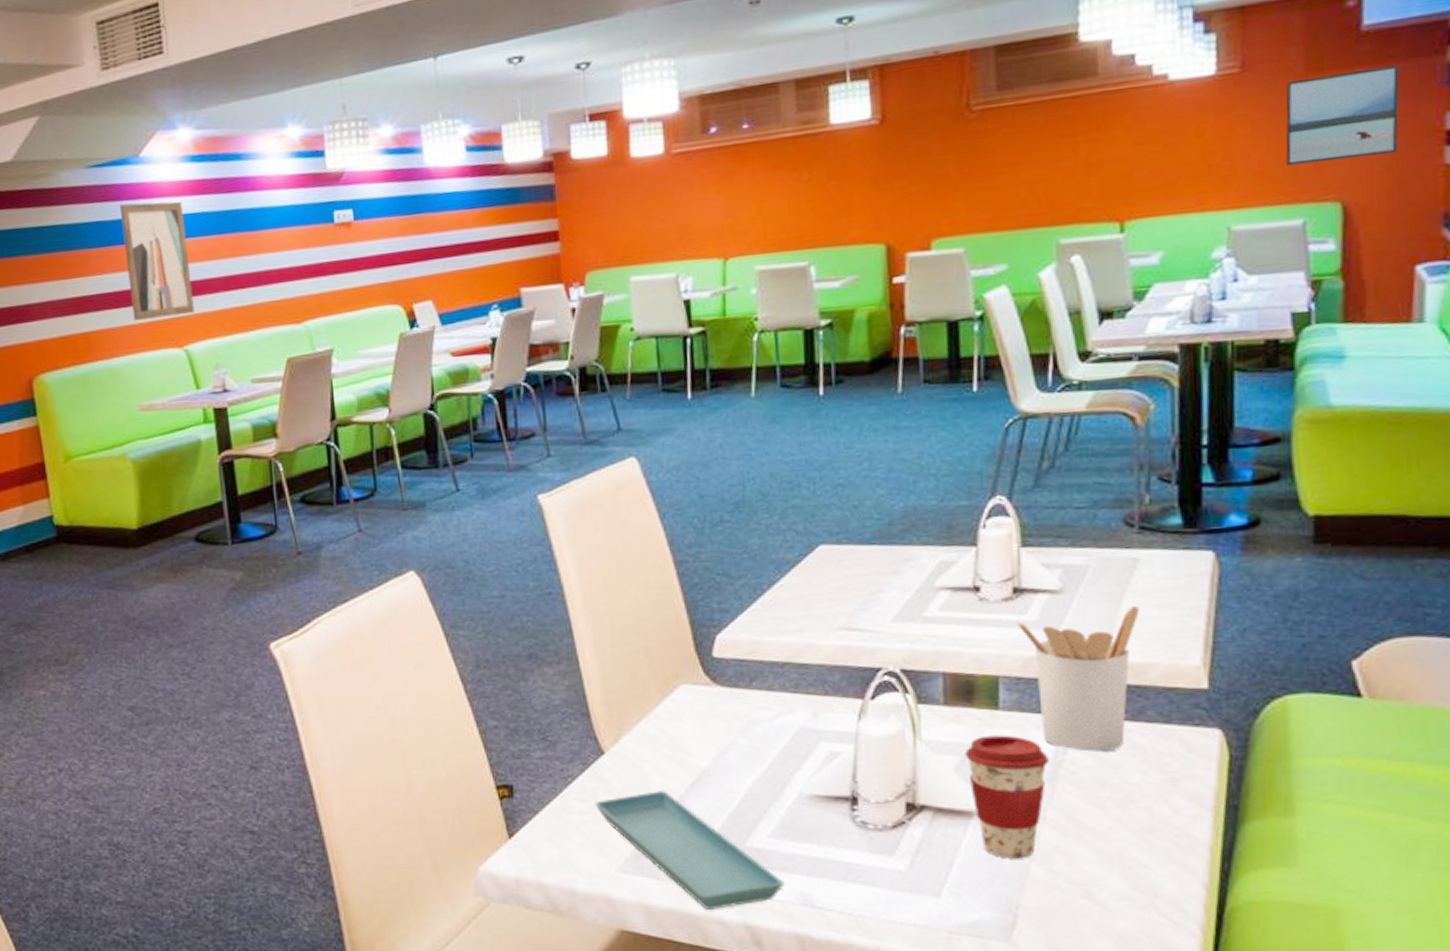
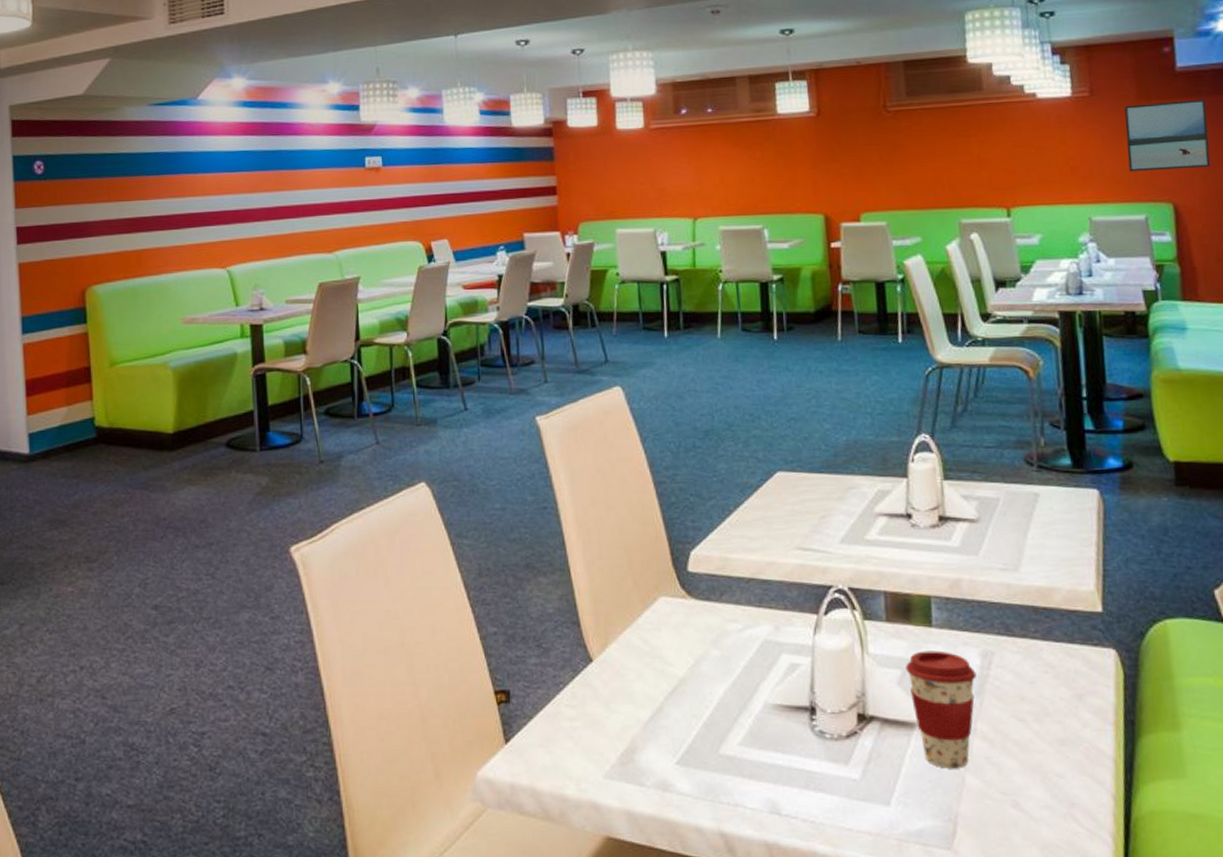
wall art: present [119,201,194,320] -> none [176,138,238,242]
saucer: present [594,789,785,909] -> none [583,697,754,816]
utensil holder: present [1015,605,1140,752] -> none [942,535,1043,668]

